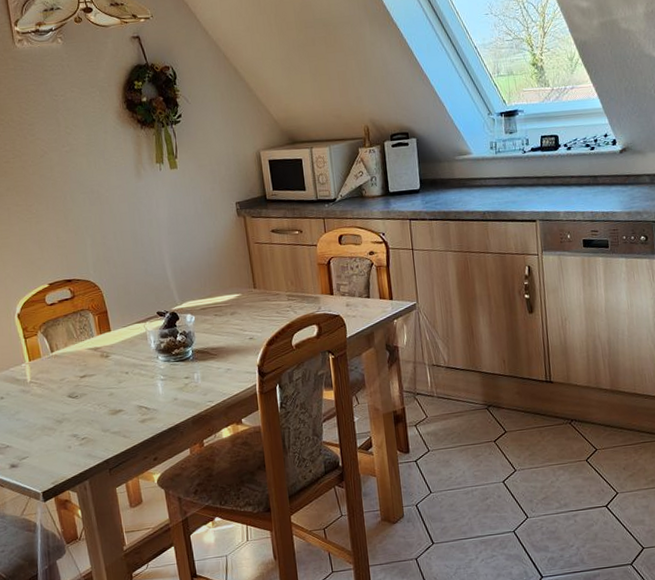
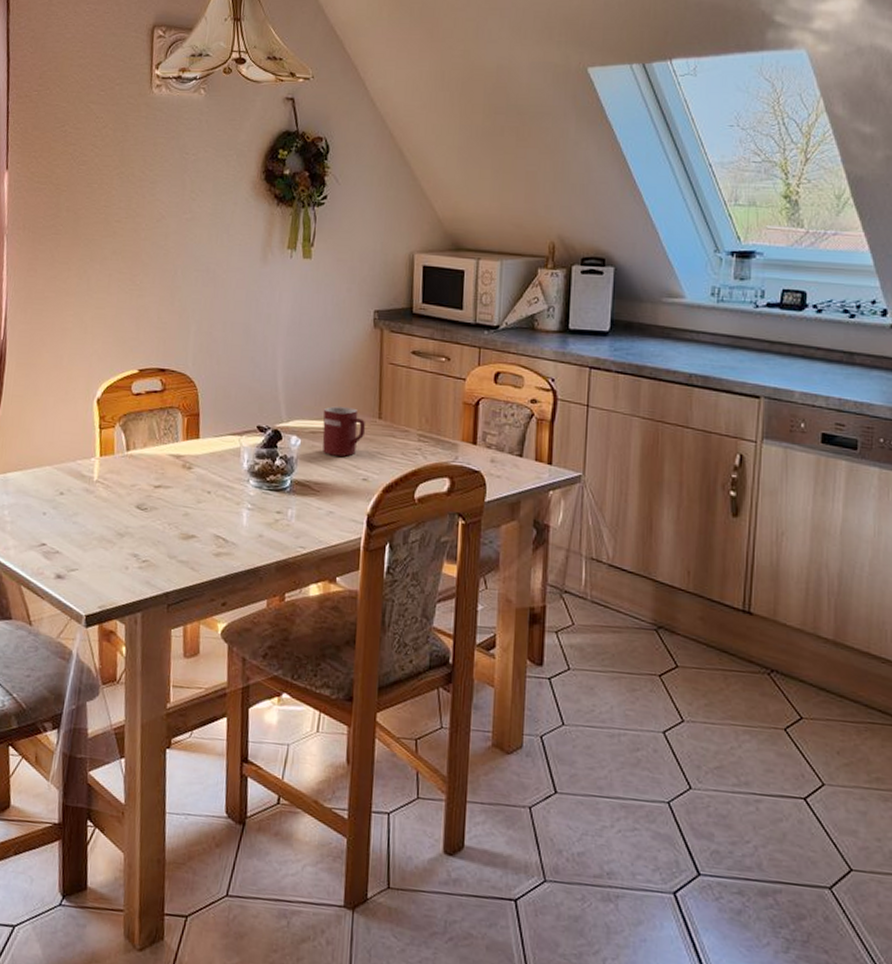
mug: none [208,283,246,325] -> present [322,406,366,457]

